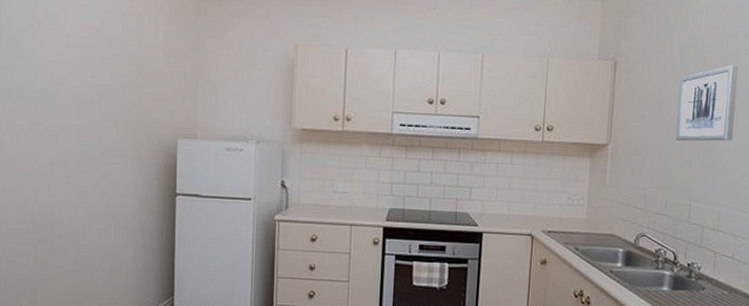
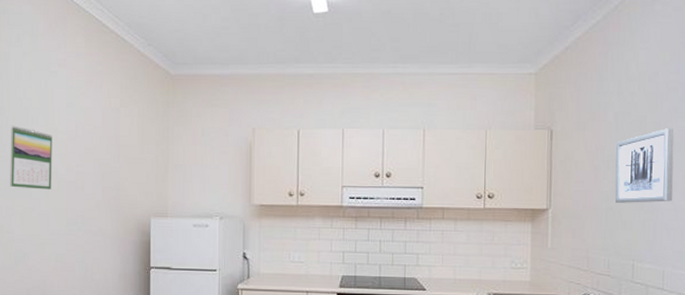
calendar: none [11,27,63,103] -> present [10,125,52,190]

